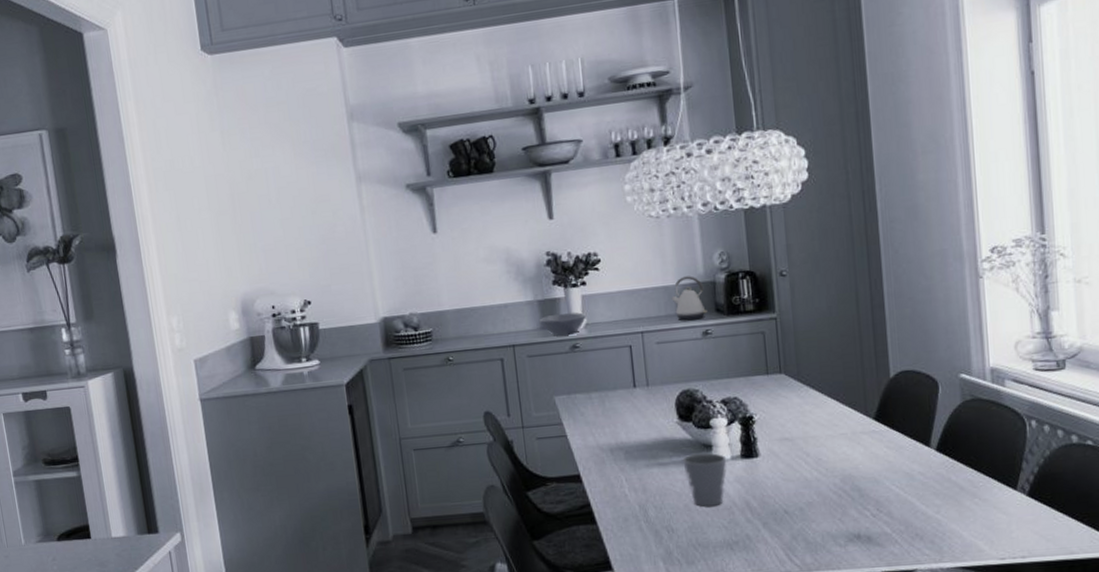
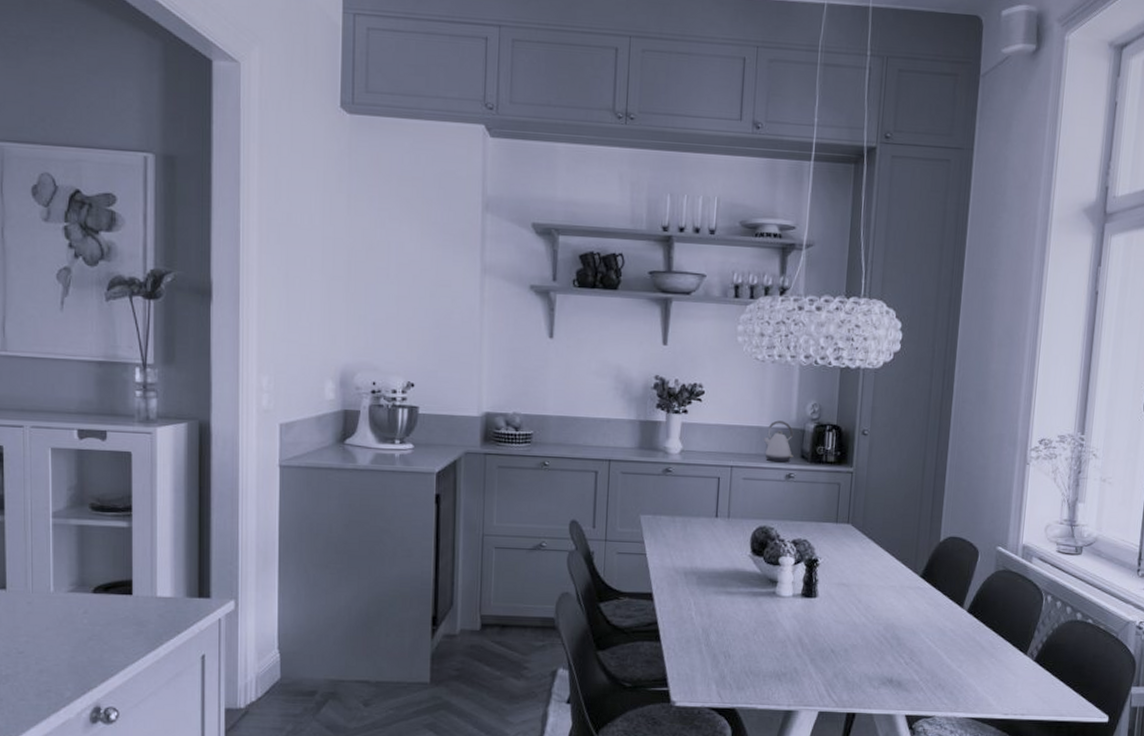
bowl: present [539,312,587,337] -> none [637,436,684,459]
mug: present [682,453,727,507] -> none [748,587,789,638]

